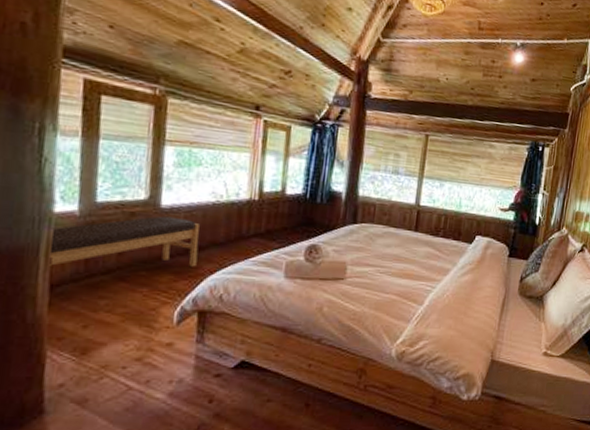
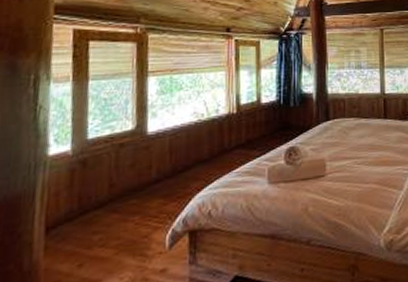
bench: present [49,215,200,267] -> none [45,141,185,209]

